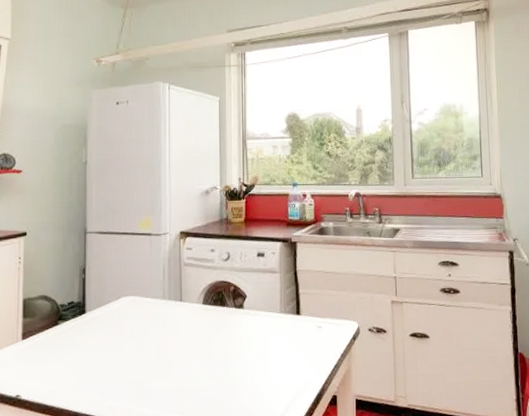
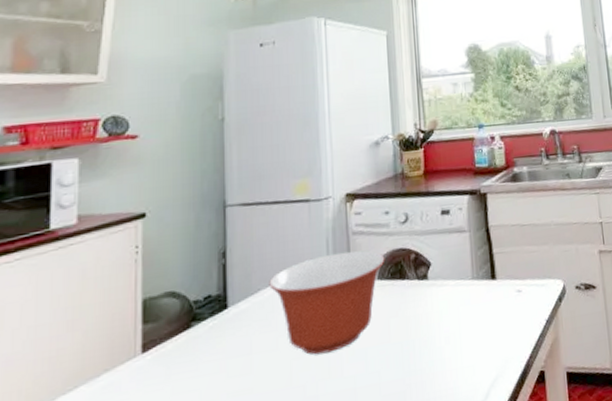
mixing bowl: none [117,279,210,358] -> present [269,250,385,355]

